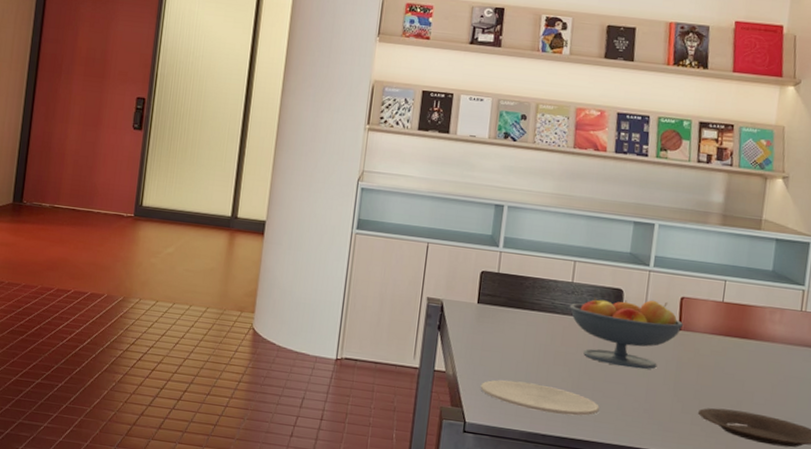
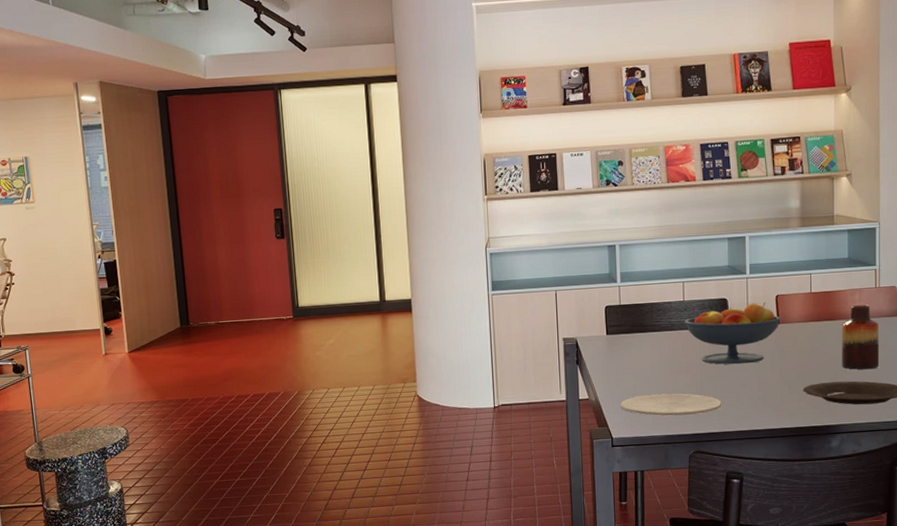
vase: none [749,326,801,405] -> present [842,304,880,370]

